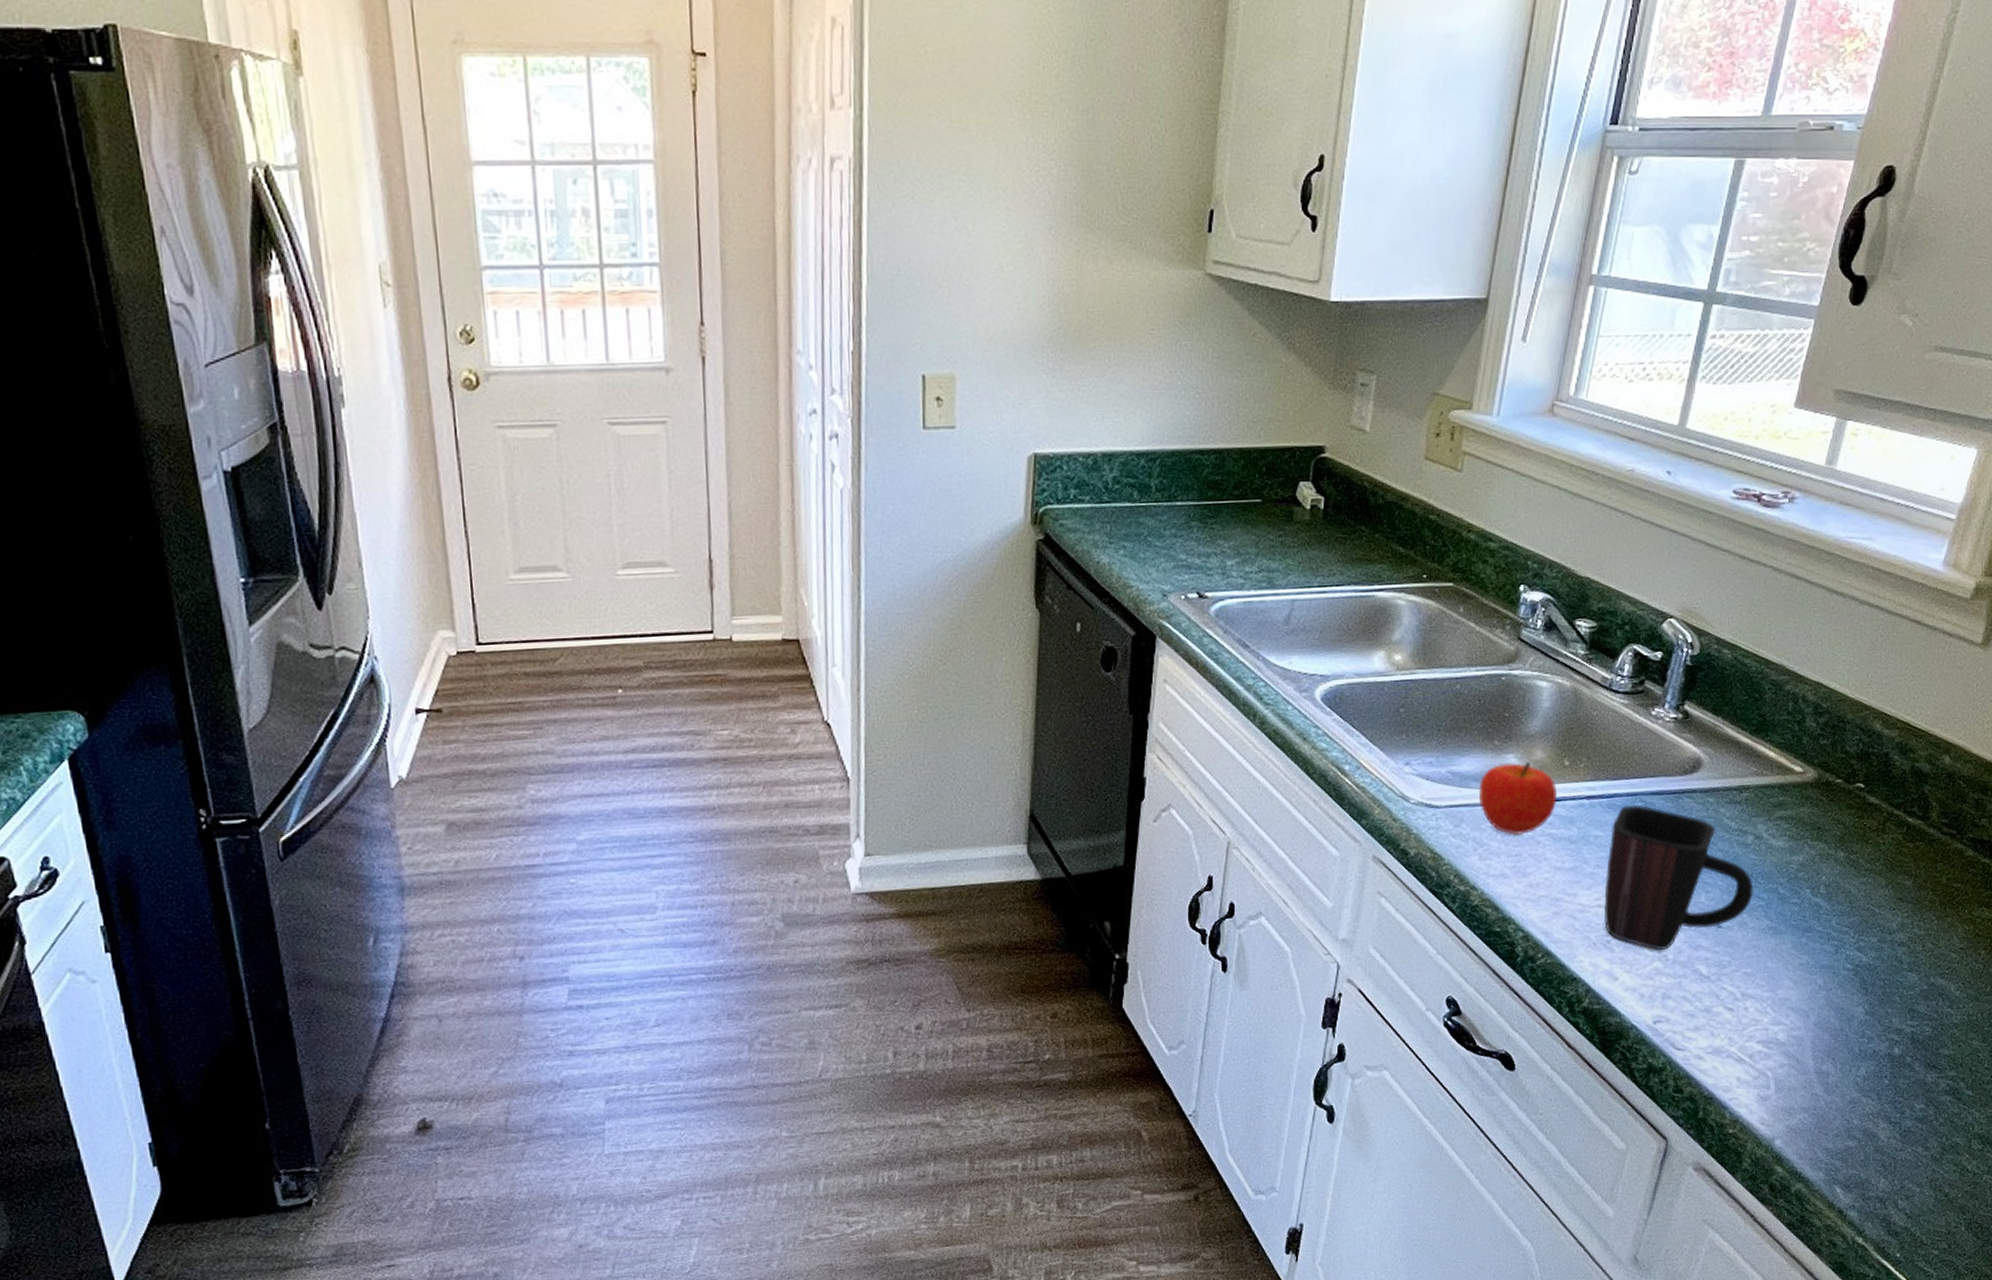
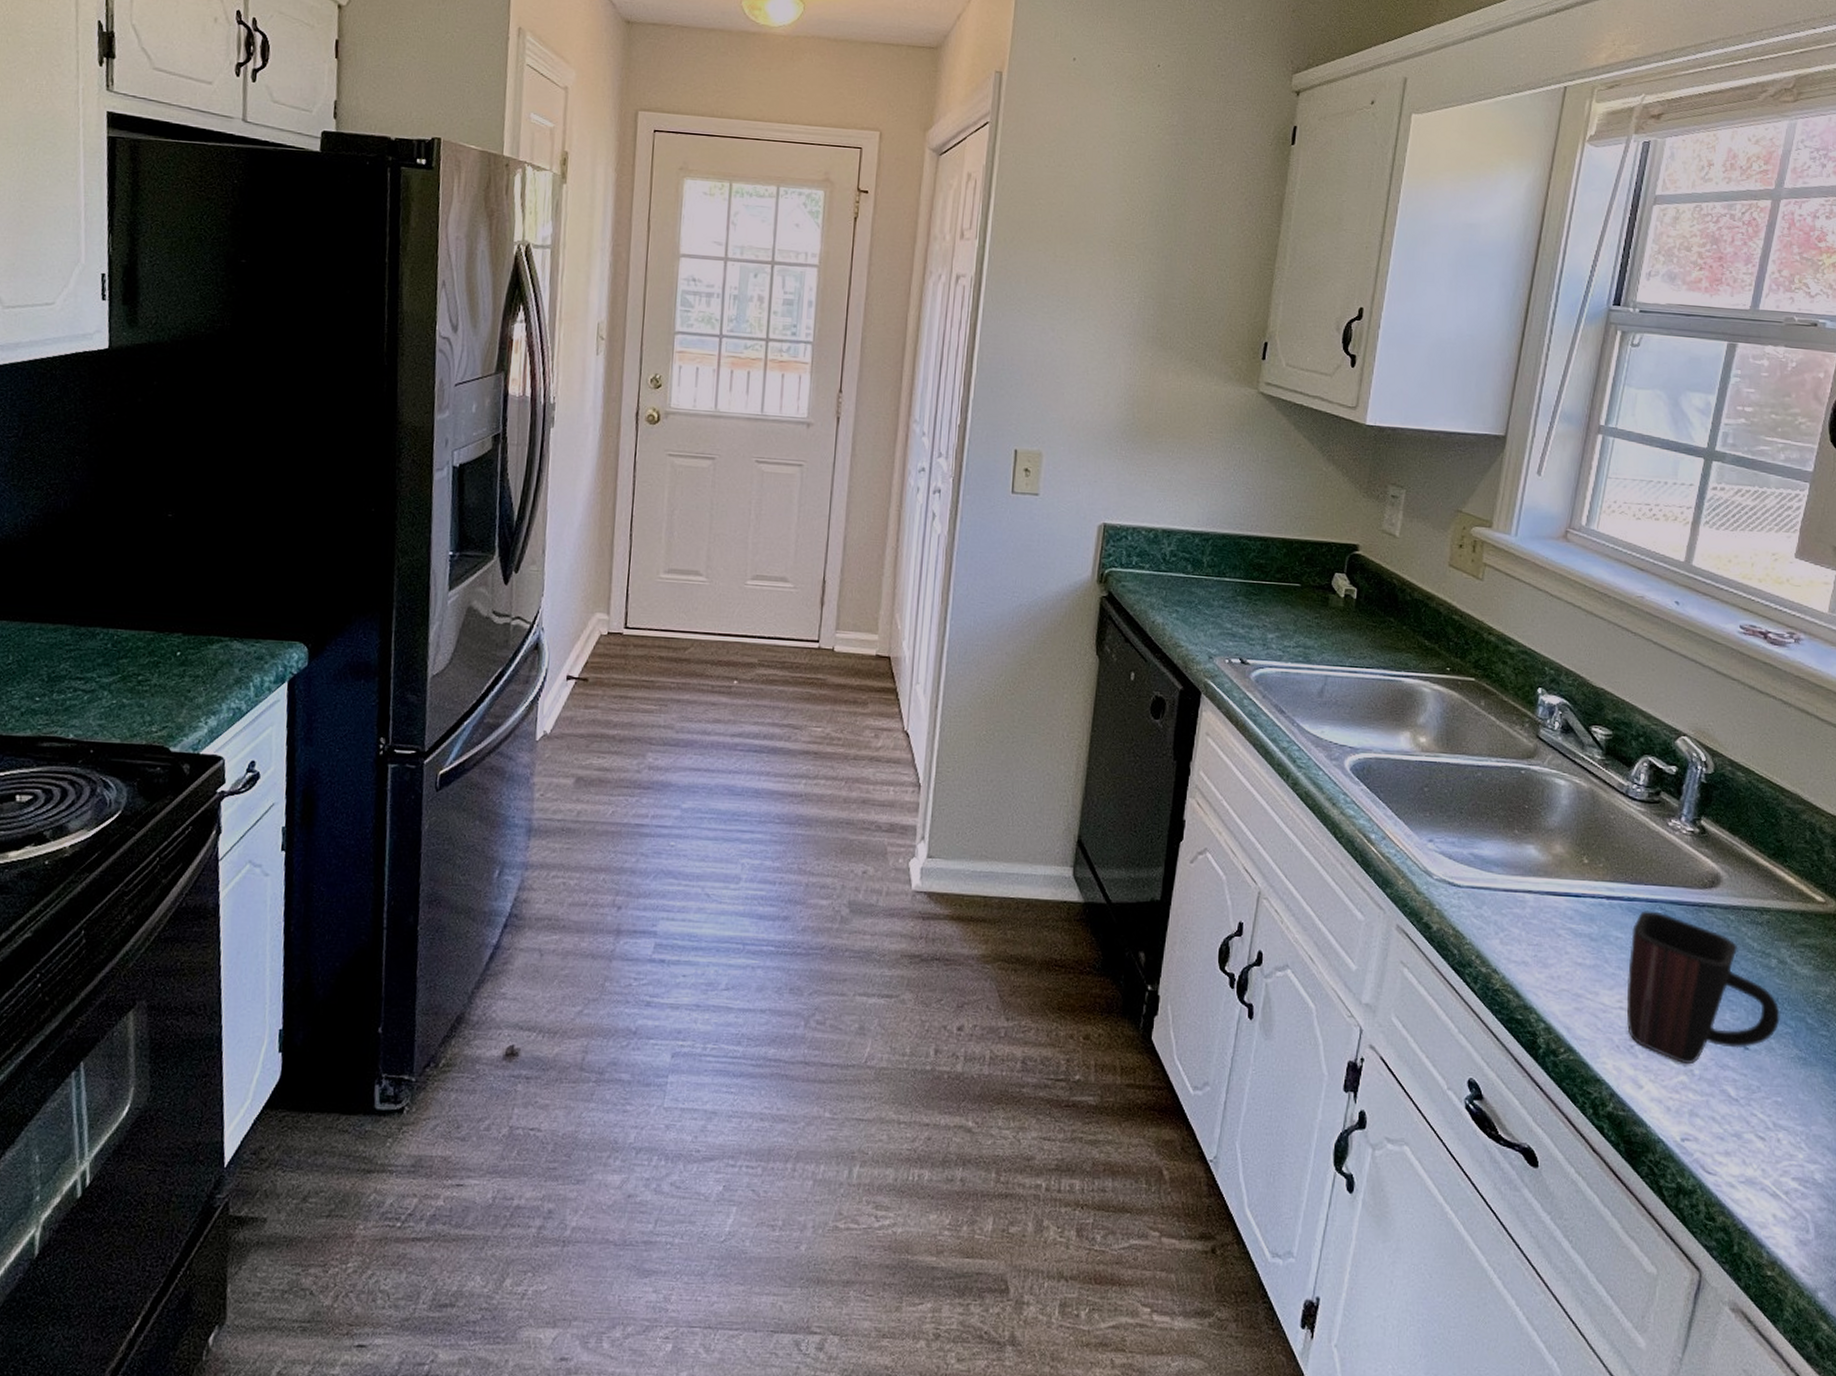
fruit: present [1478,762,1558,835] -> none [1499,852,1577,925]

